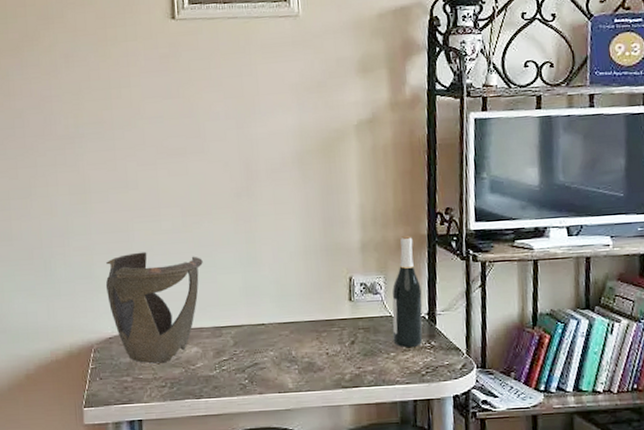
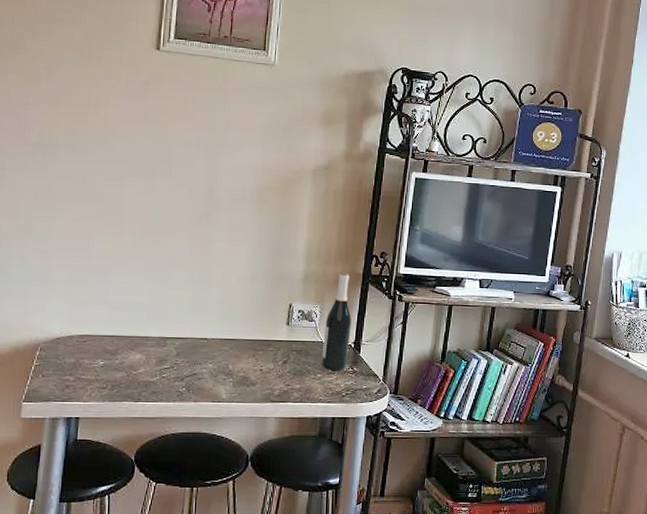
decorative bowl: present [105,252,203,363] -> none [59,261,157,366]

